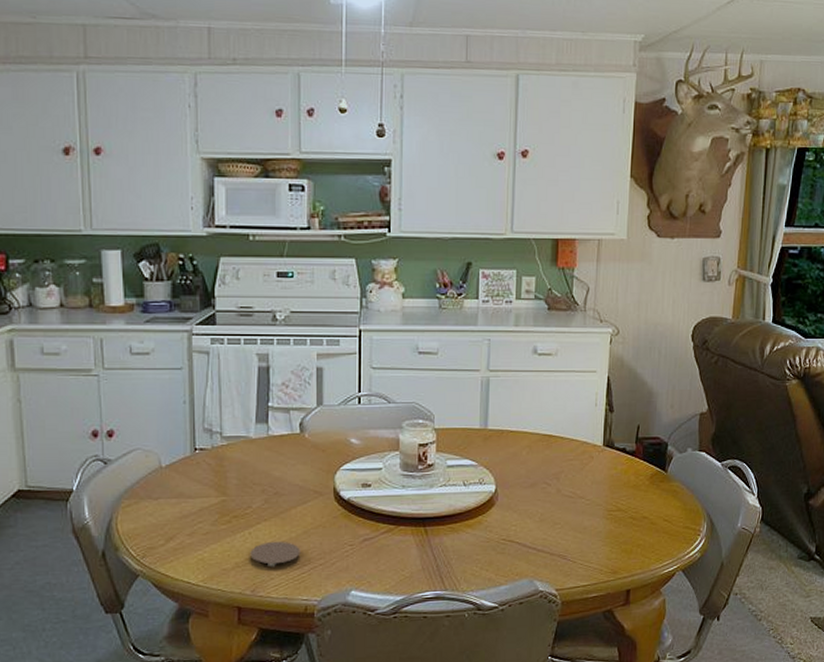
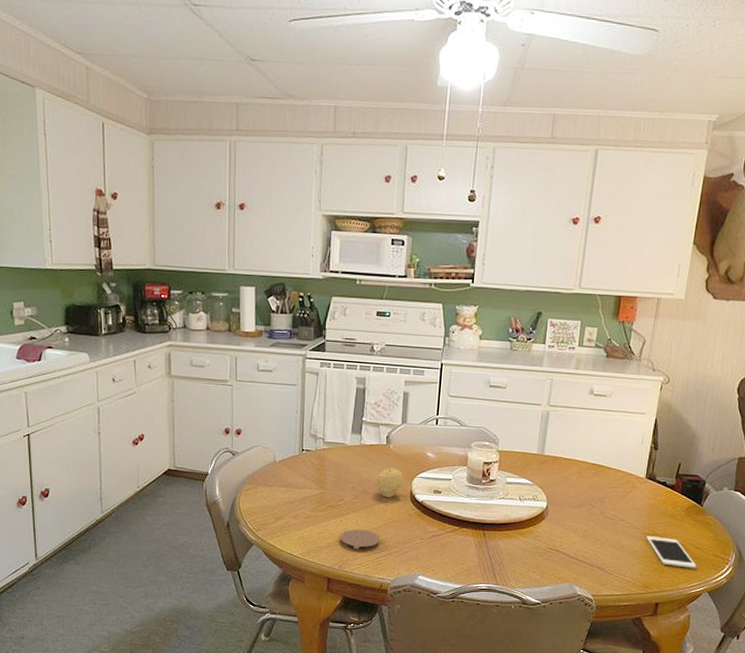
fruit: none [291,459,324,498] -> present [376,465,403,497]
cell phone: none [610,512,667,545] -> present [646,536,697,569]

